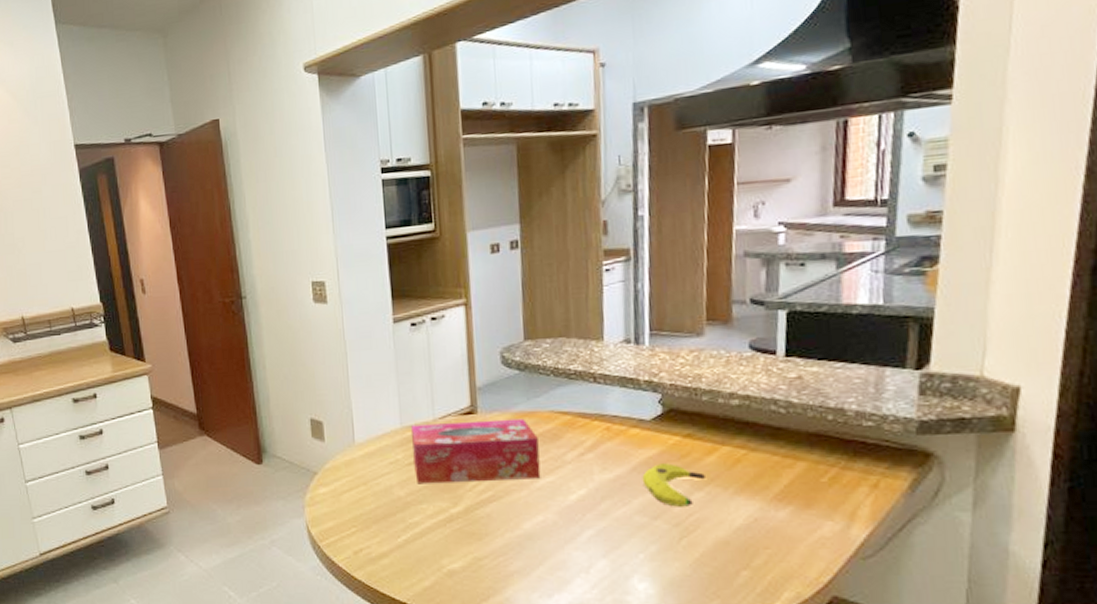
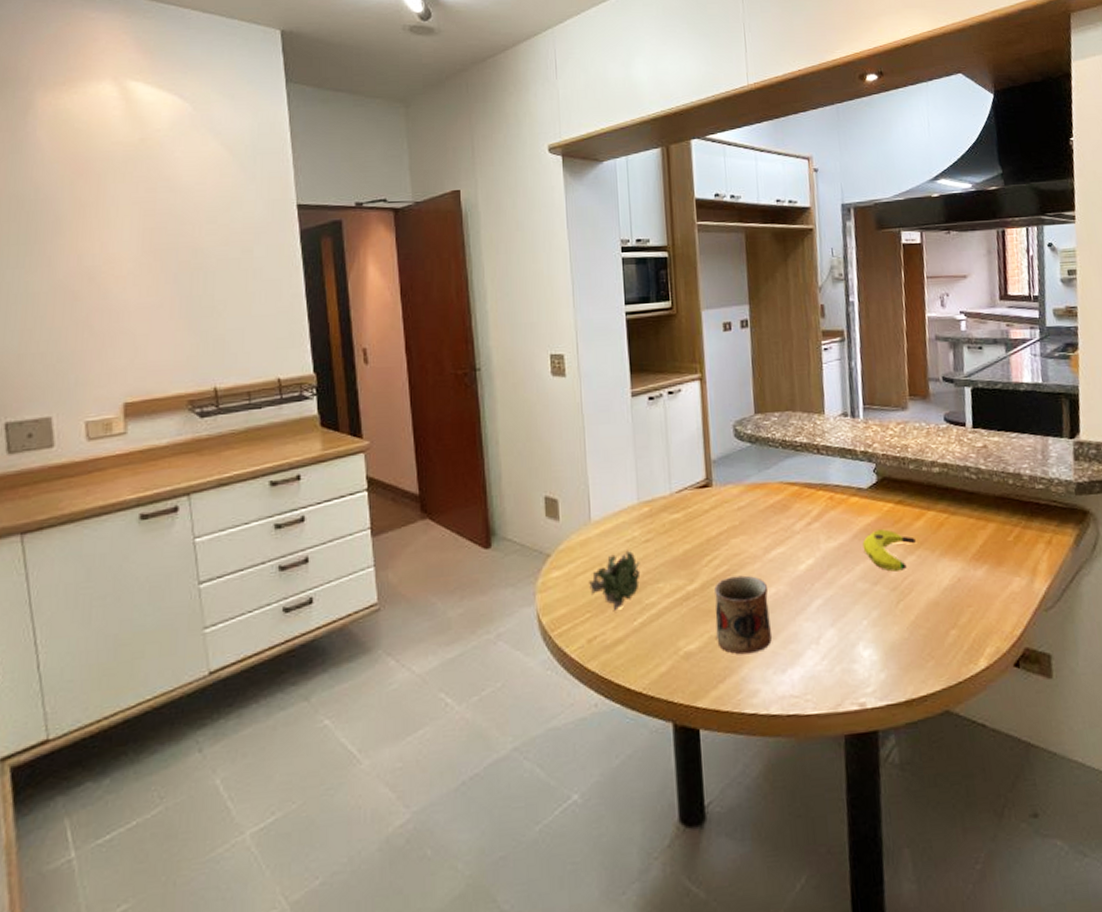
flower: none [354,472,404,527] -> present [589,550,641,610]
tissue box: present [411,418,541,484] -> none [648,490,773,562]
mug: none [479,502,538,577] -> present [714,575,772,655]

